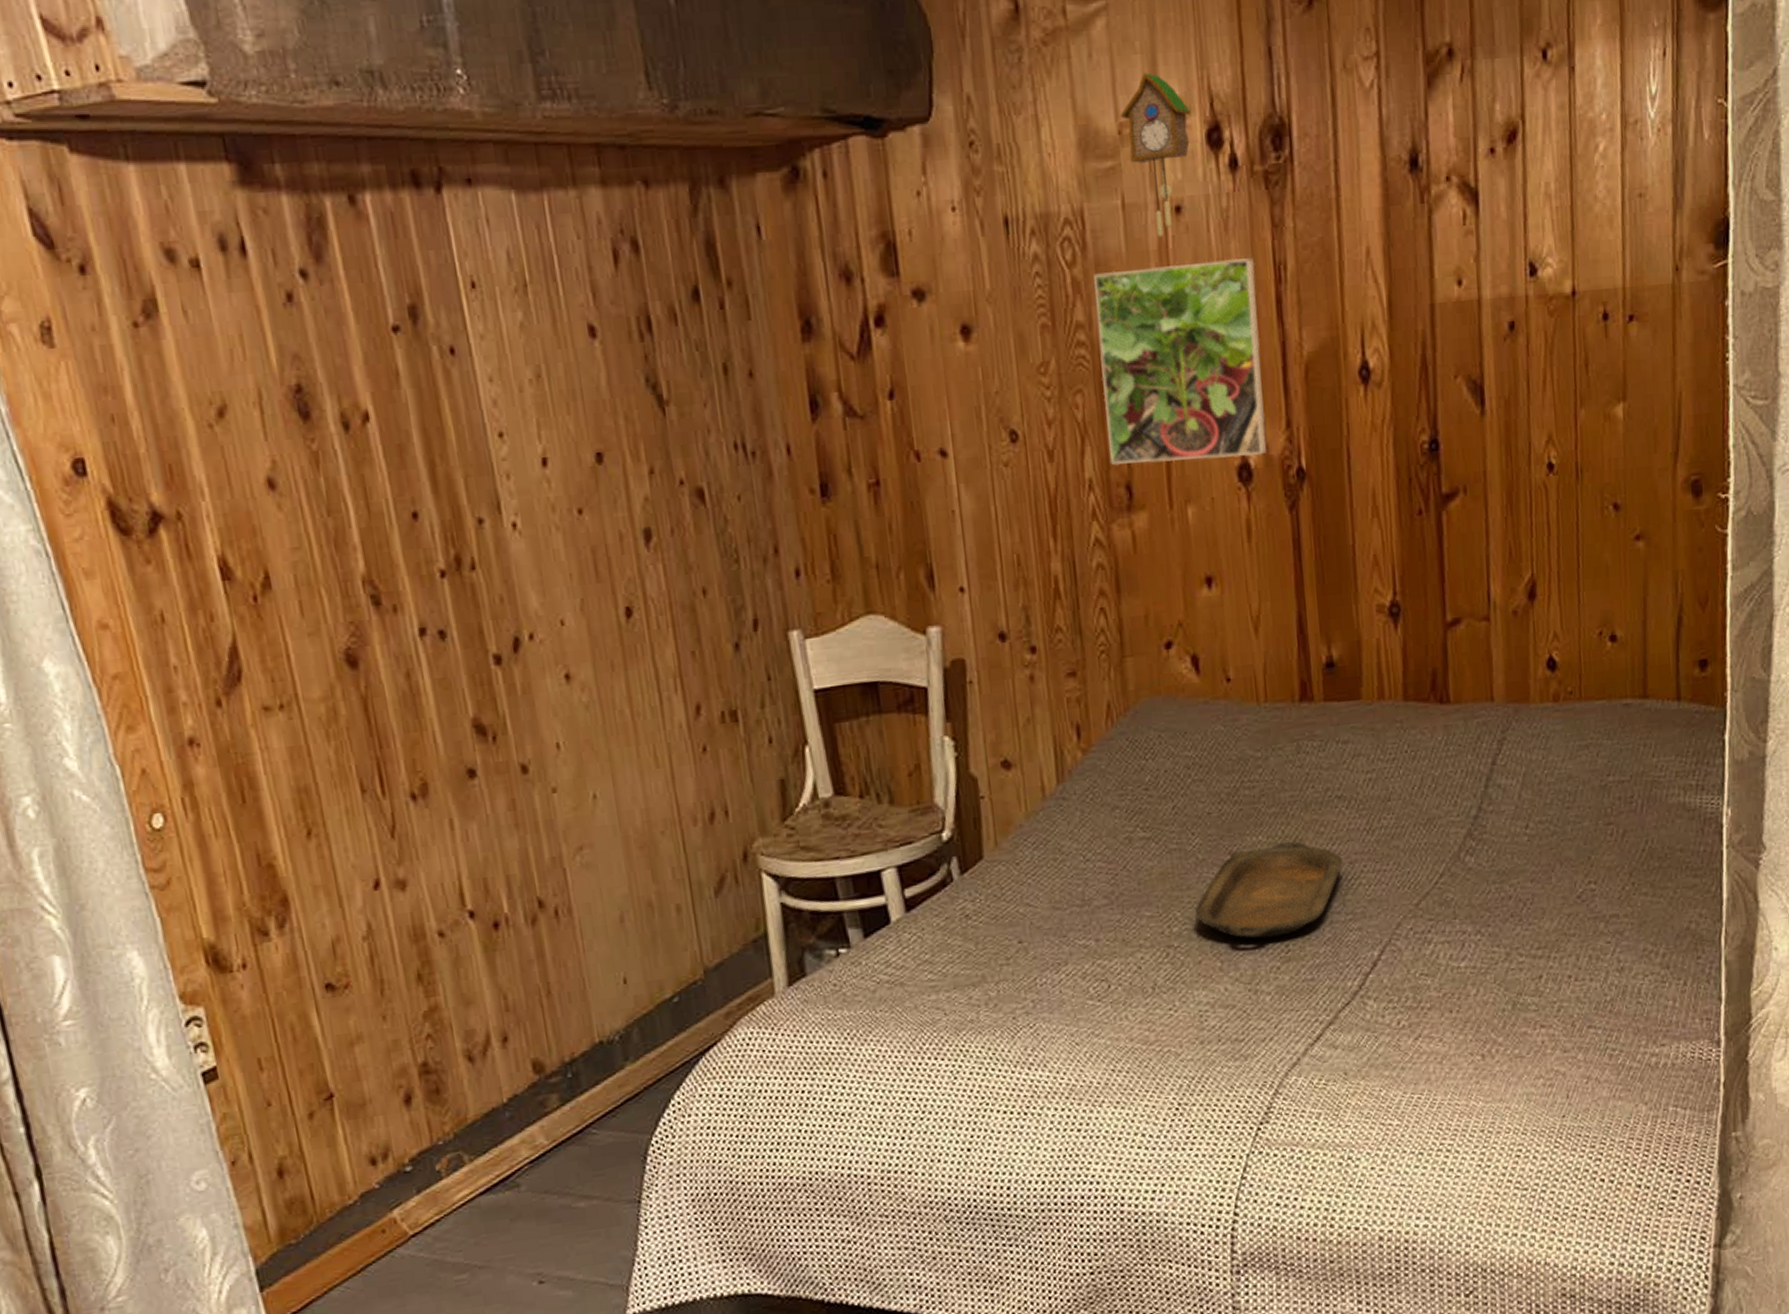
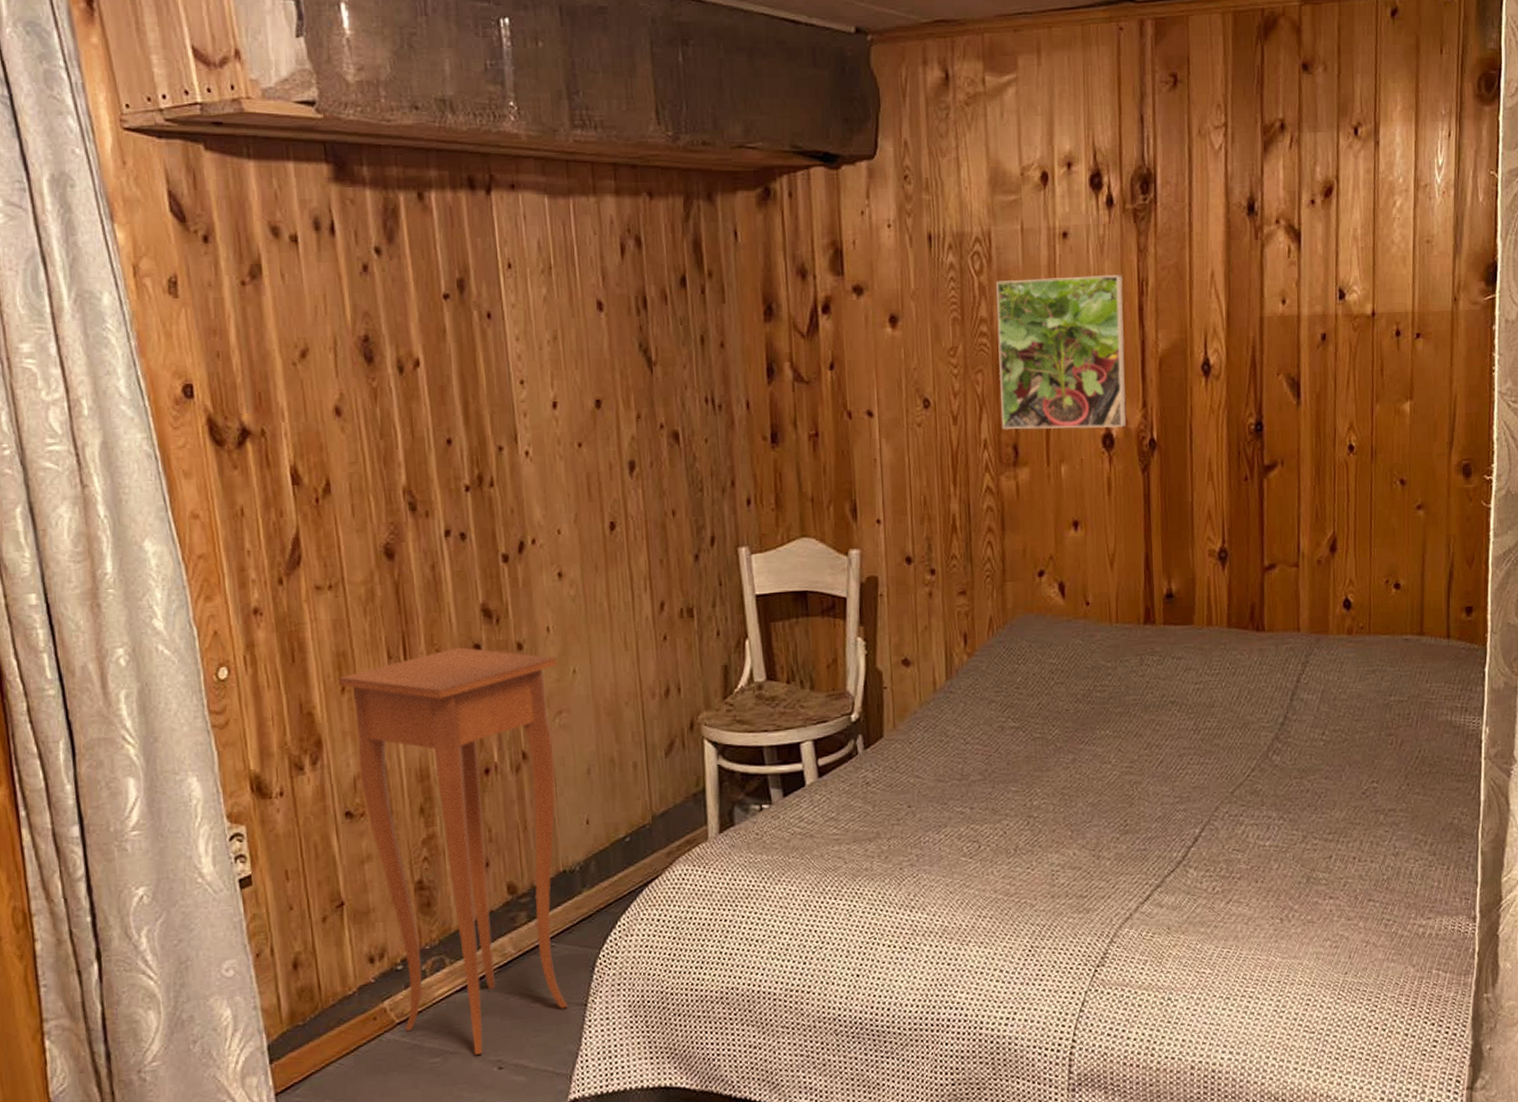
side table: none [301,773,618,1268] -> present [337,647,568,1055]
cuckoo clock: present [1120,72,1190,238] -> none [1023,130,1078,256]
serving tray: present [1194,841,1344,940] -> none [1052,736,1174,815]

